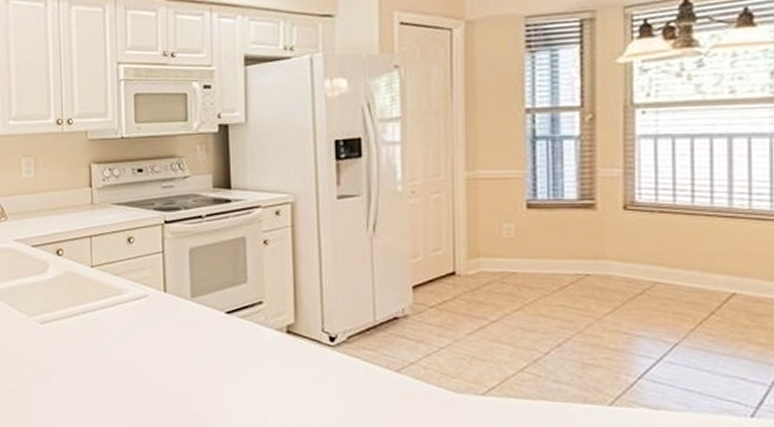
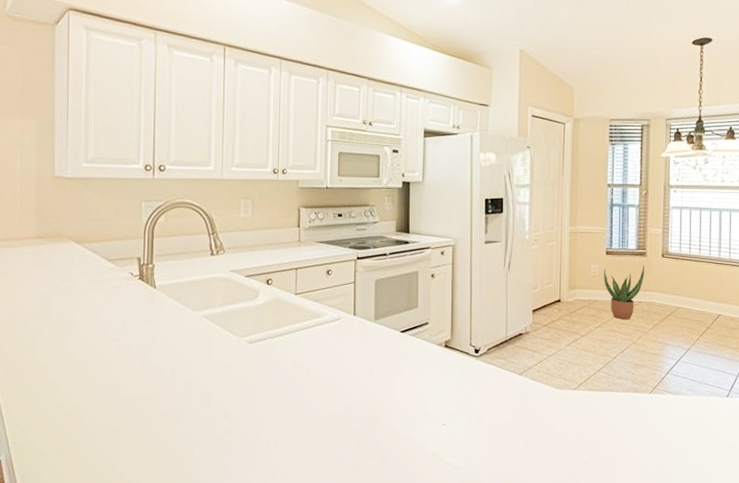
potted plant: none [524,221,594,300] -> present [604,264,645,320]

